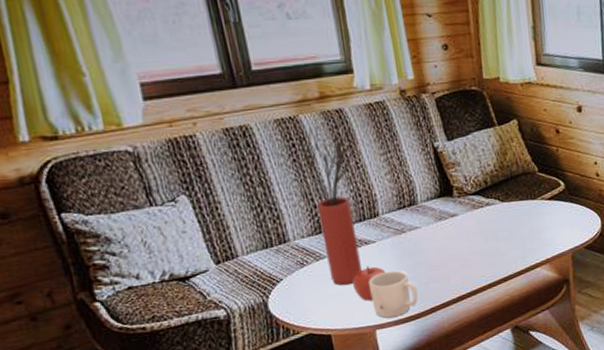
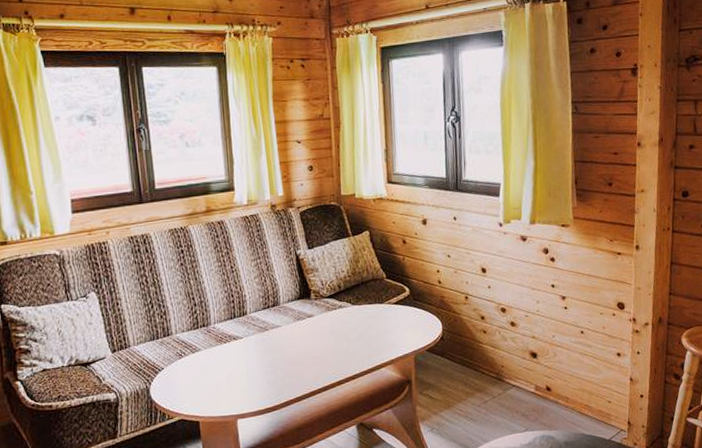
vase: present [300,117,362,285] -> none [187,228,233,376]
fruit: present [352,266,385,301] -> none [220,359,249,392]
mug: present [368,270,418,318] -> none [233,365,276,409]

